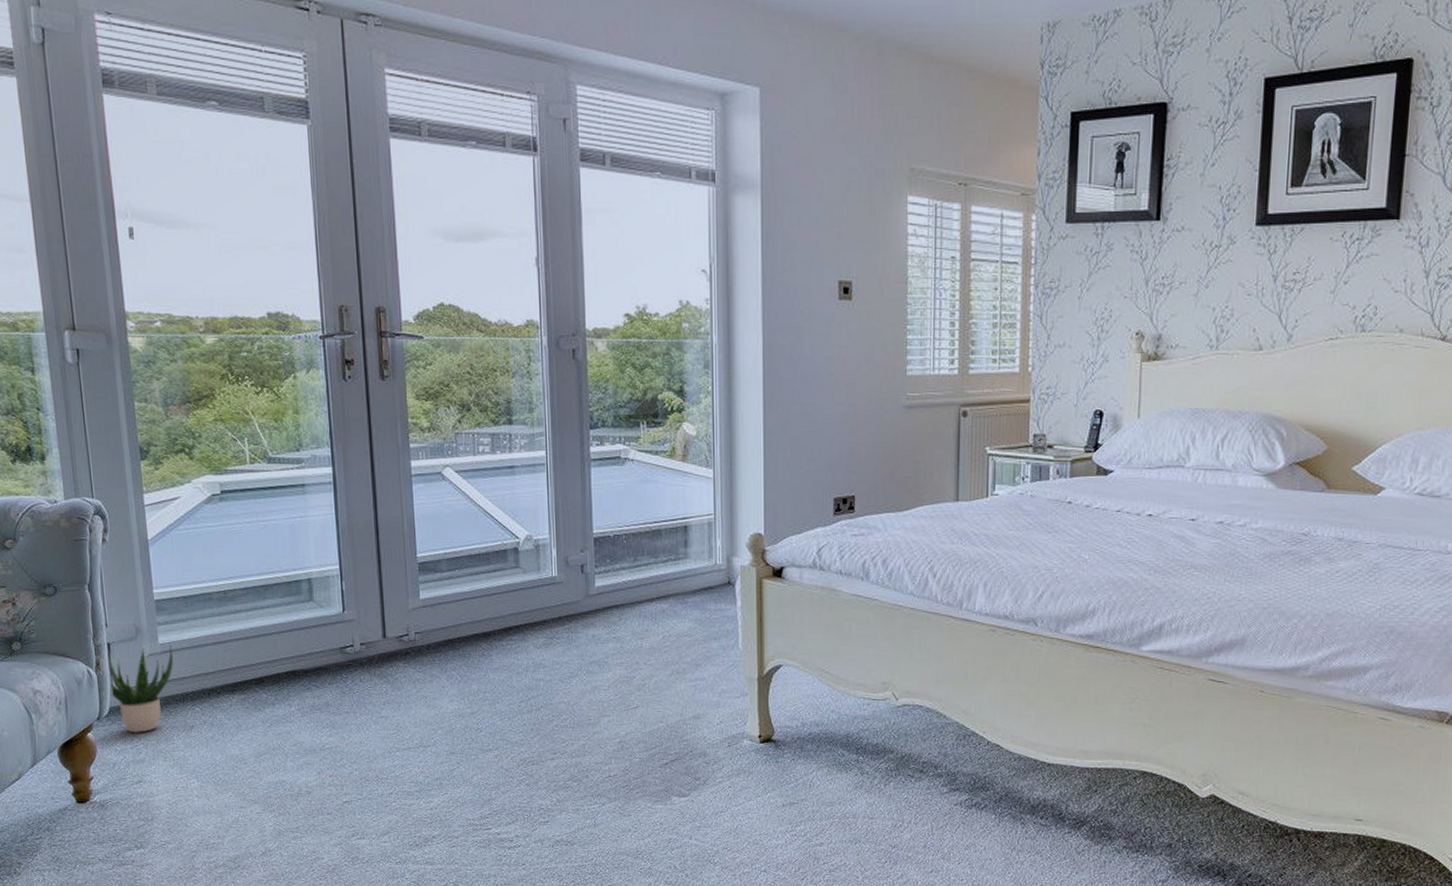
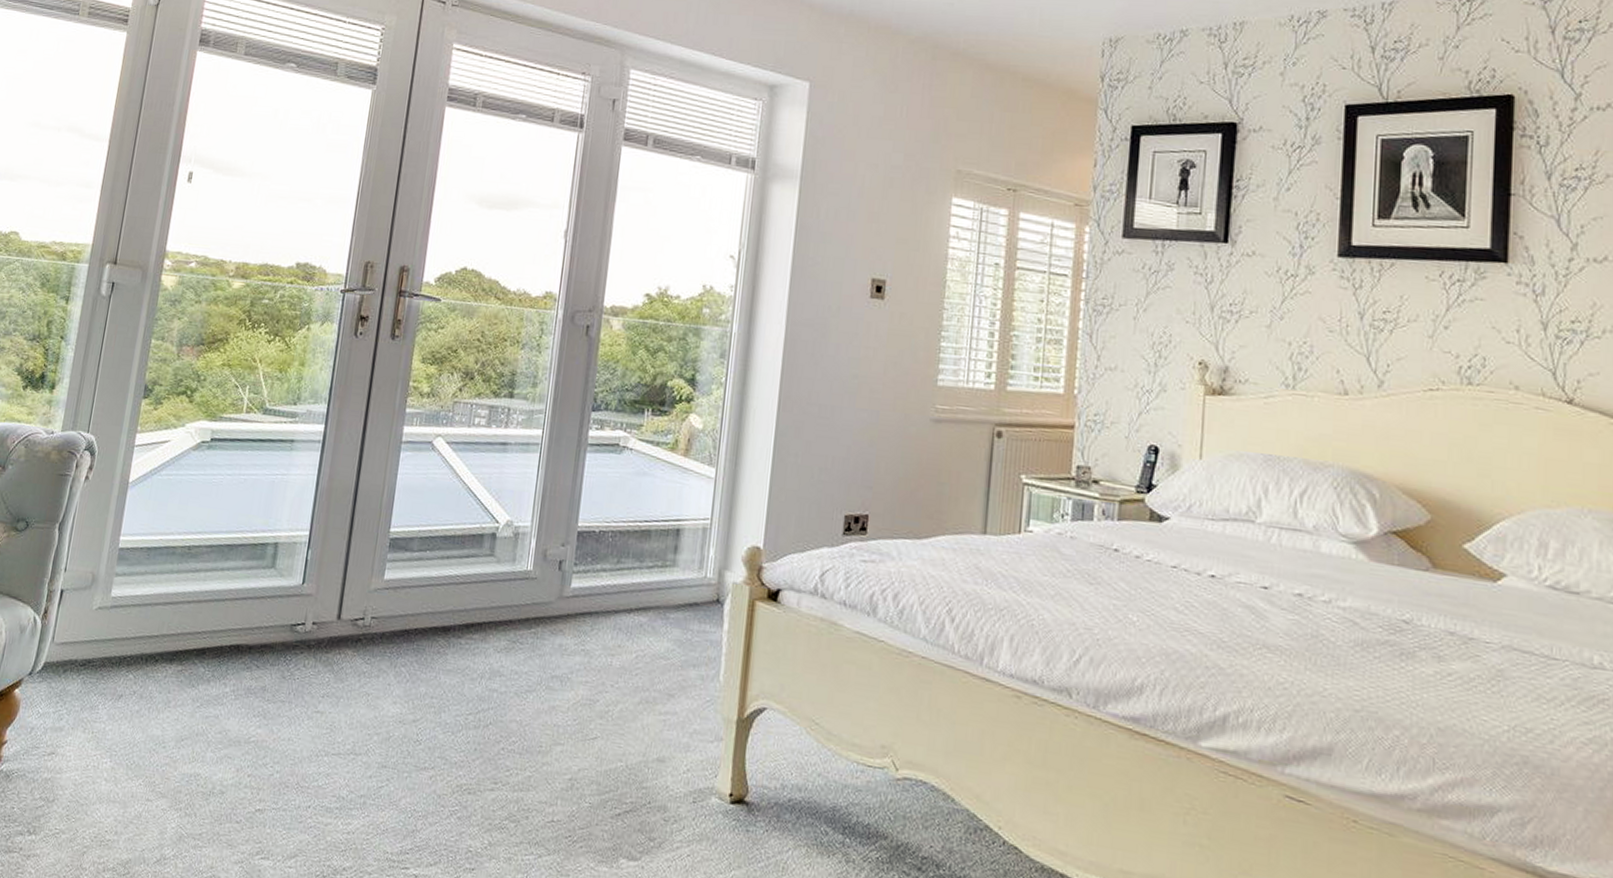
potted plant: present [108,645,174,734] -> none [49,599,123,697]

